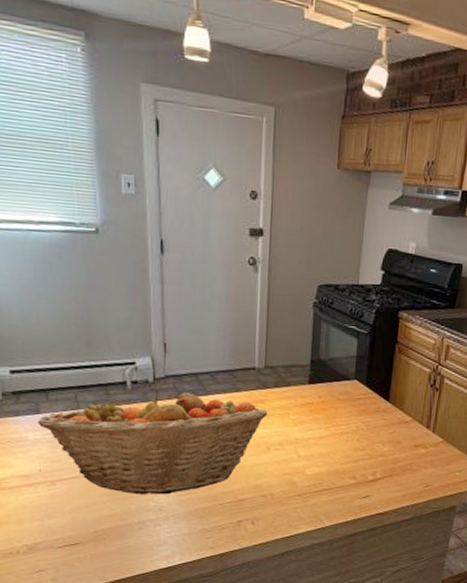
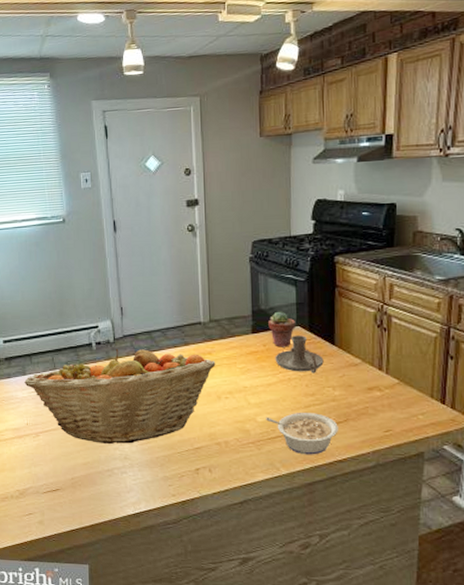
legume: none [315,467,383,508] -> present [266,413,338,455]
potted succulent: none [326,362,354,401] -> present [268,311,295,348]
candle holder: none [329,389,377,429] -> present [275,335,324,373]

